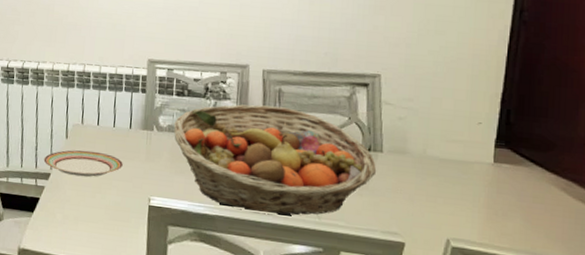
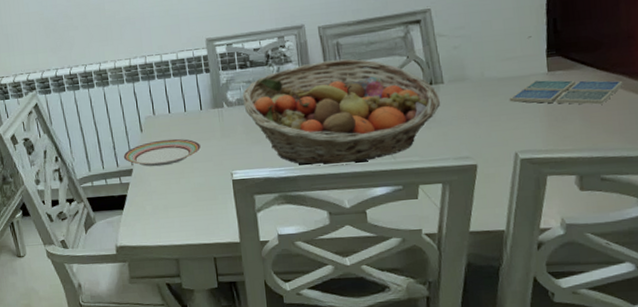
drink coaster: none [450,169,573,208] -> present [510,80,623,105]

